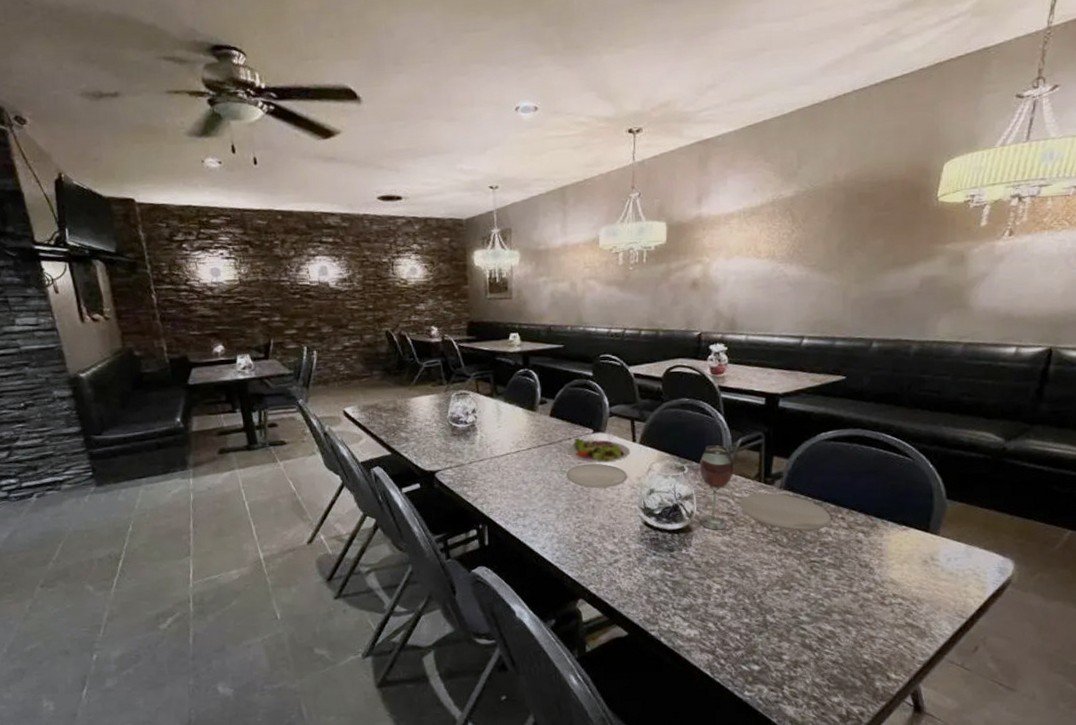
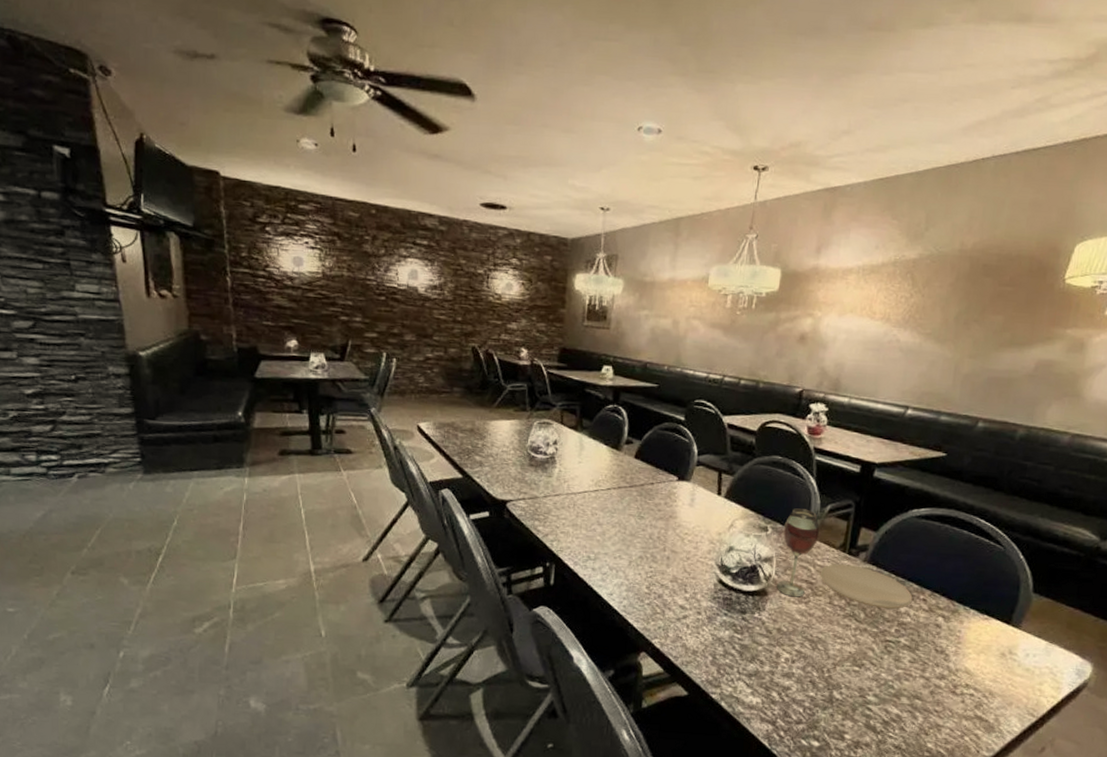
plate: present [565,463,628,488] -> none [643,511,709,540]
salad plate: present [568,437,631,463] -> none [649,483,714,513]

